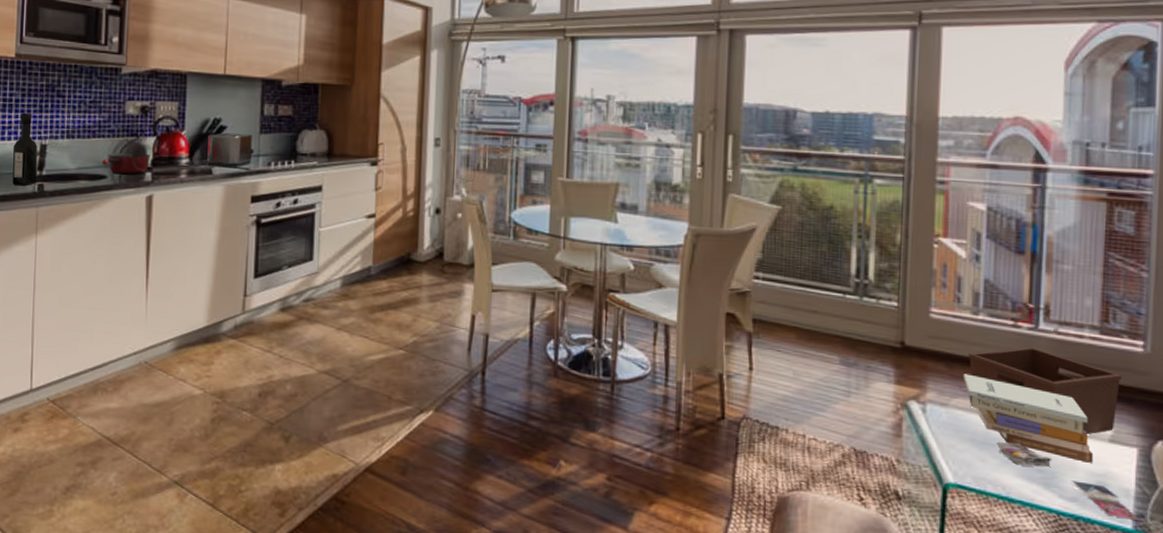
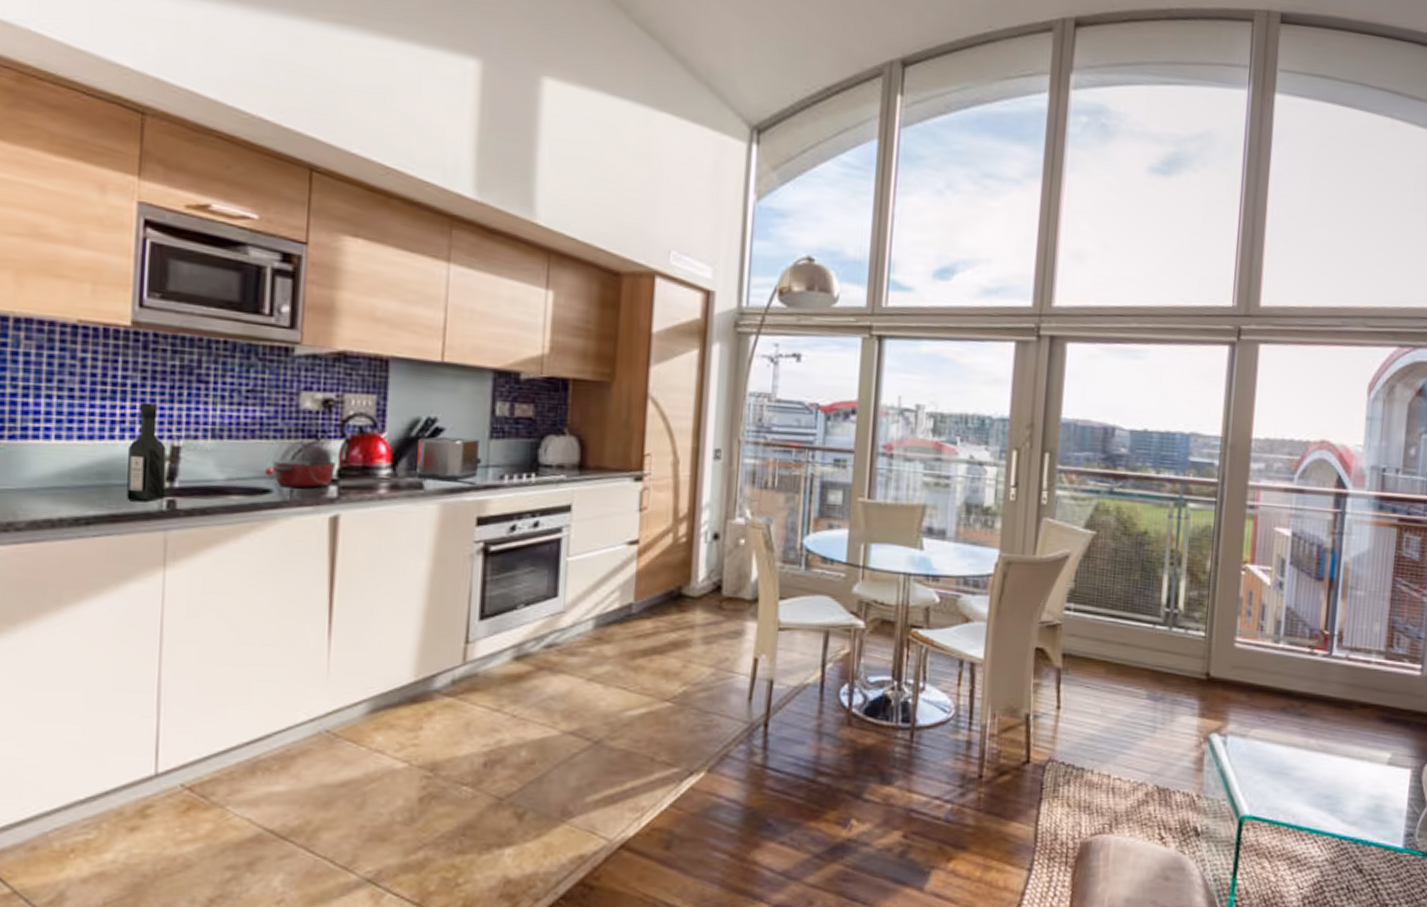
books: present [962,374,1094,463] -> none [1262,703,1374,786]
hamper: present [968,347,1122,434] -> none [1267,674,1401,758]
magazine: present [996,442,1141,522] -> none [1288,770,1411,840]

